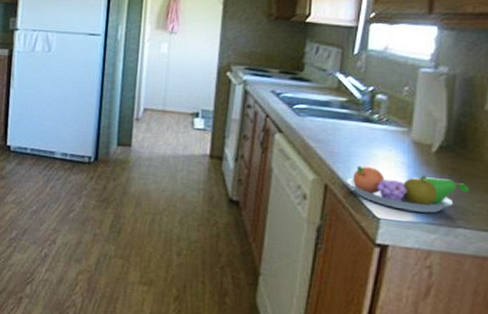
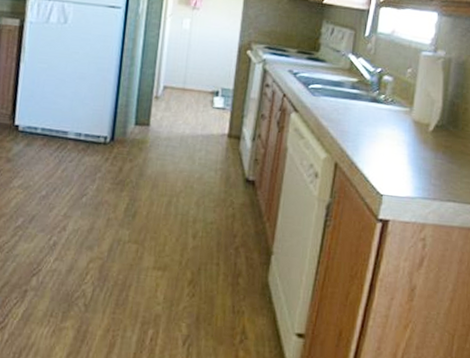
fruit bowl: present [346,165,469,213] -> none [354,144,458,189]

